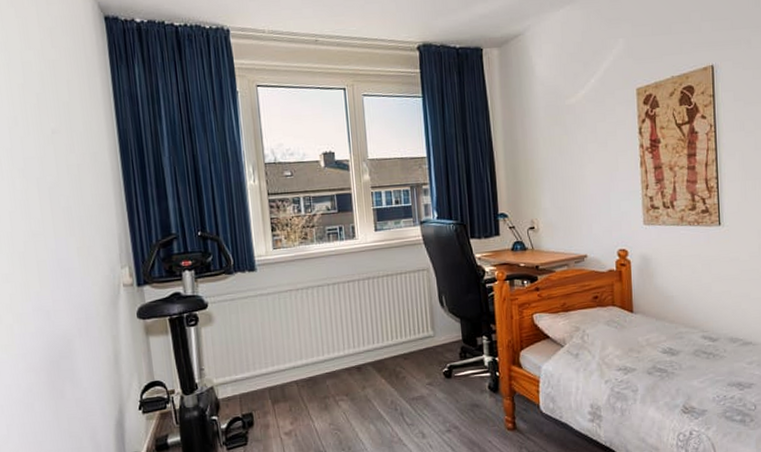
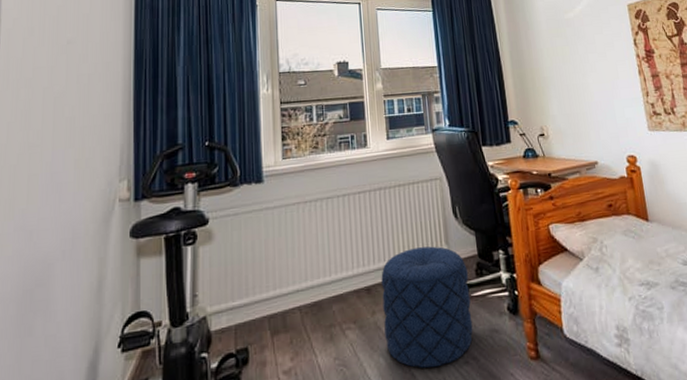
pouf: none [370,331,456,434] -> present [381,246,473,369]

